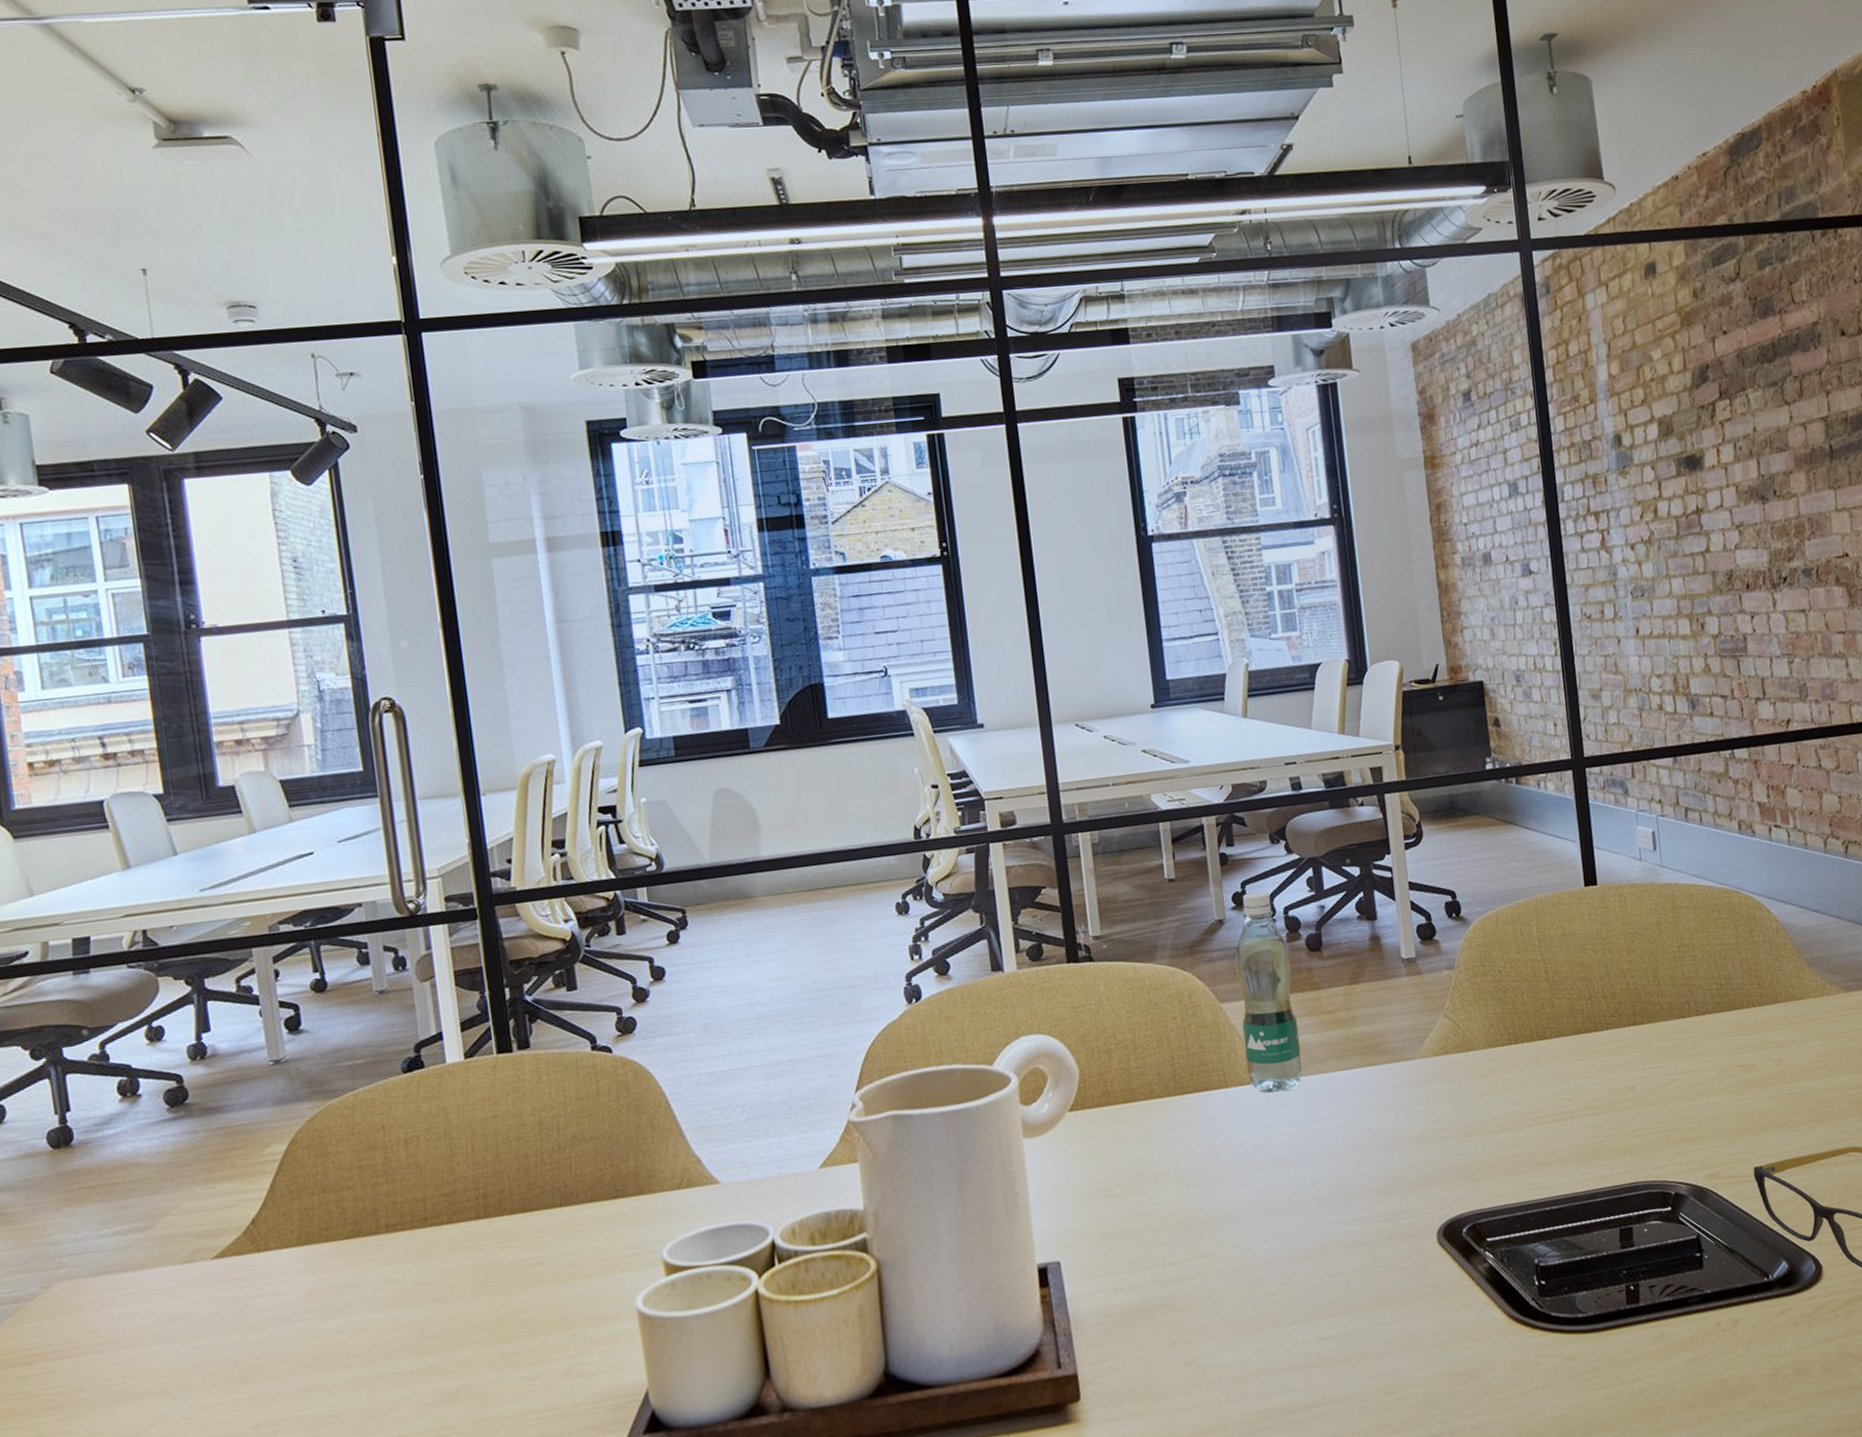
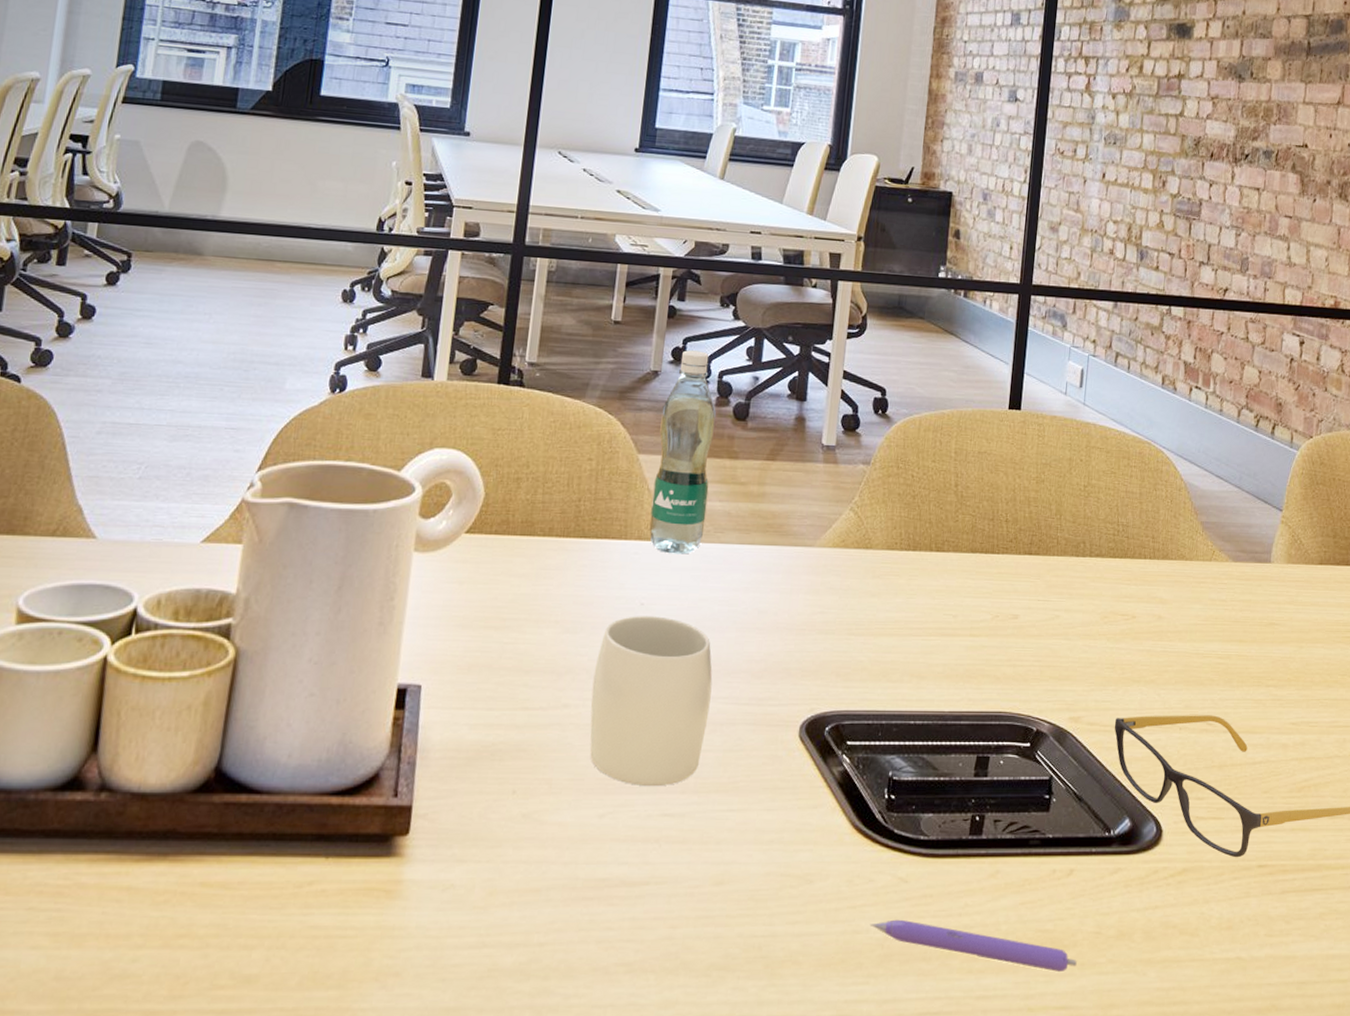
mug: none [1223,1154,1346,1317] -> present [590,616,713,787]
pen: none [1544,1395,1759,1418] -> present [869,919,1077,973]

